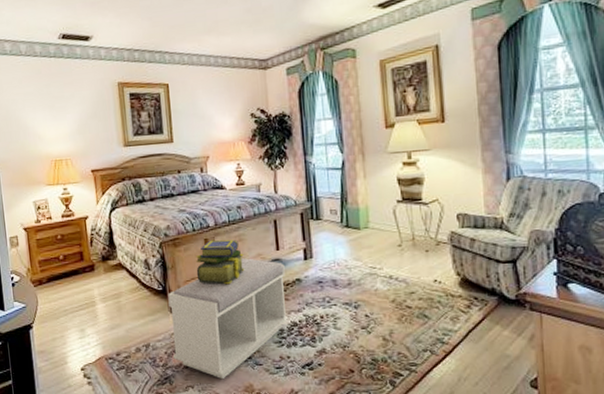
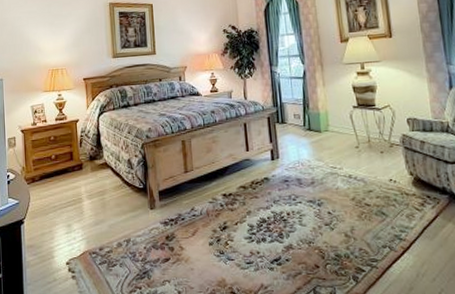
bench: present [168,258,289,379] -> none [148,158,258,273]
stack of books: present [195,239,245,285] -> none [173,141,218,183]

